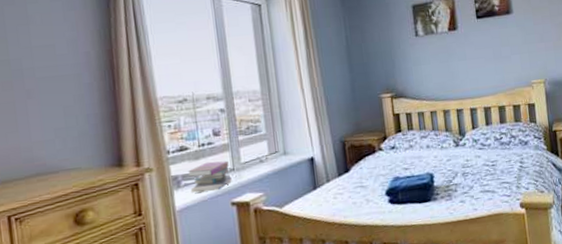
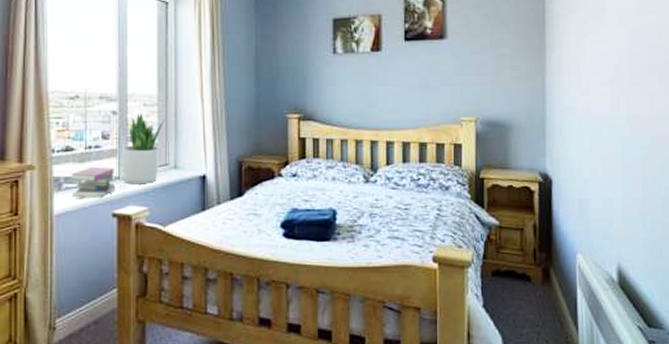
planter: none [234,108,271,175] -> present [123,113,165,185]

